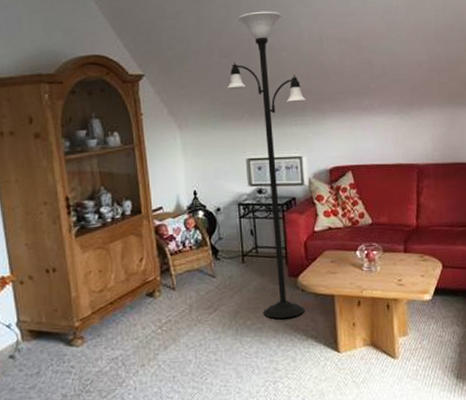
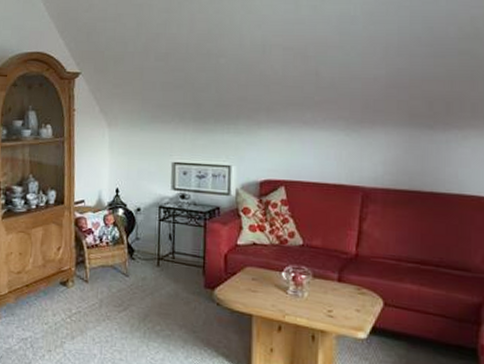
floor lamp: present [227,11,307,319] -> none [160,16,242,331]

